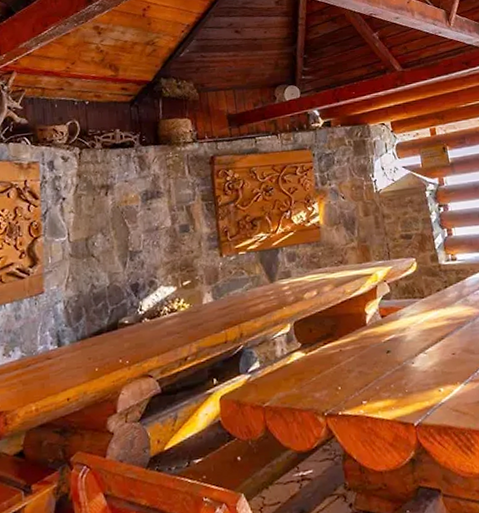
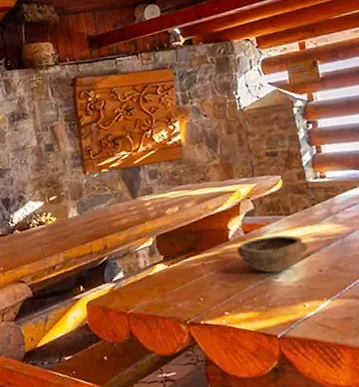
bowl: none [374,318,442,358] -> present [237,235,308,273]

